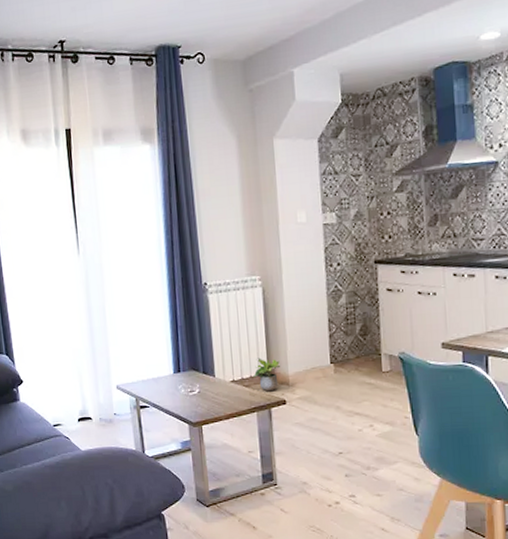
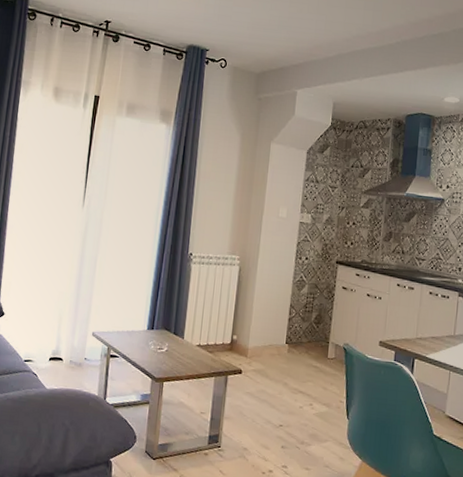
potted plant: present [253,358,280,391] -> none [217,328,243,360]

